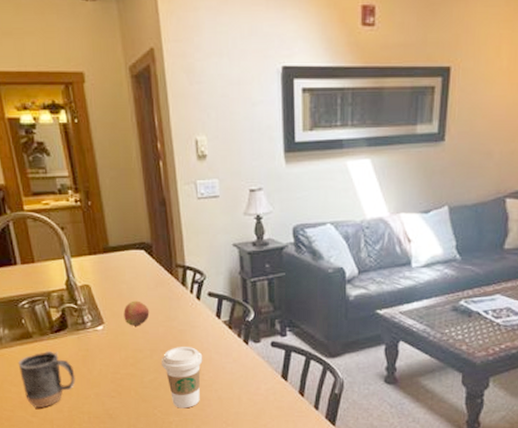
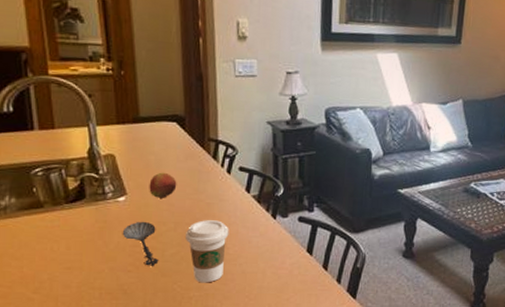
mug: present [18,350,75,408] -> none [23,221,89,283]
spoon: none [103,349,139,392] -> present [122,221,159,266]

